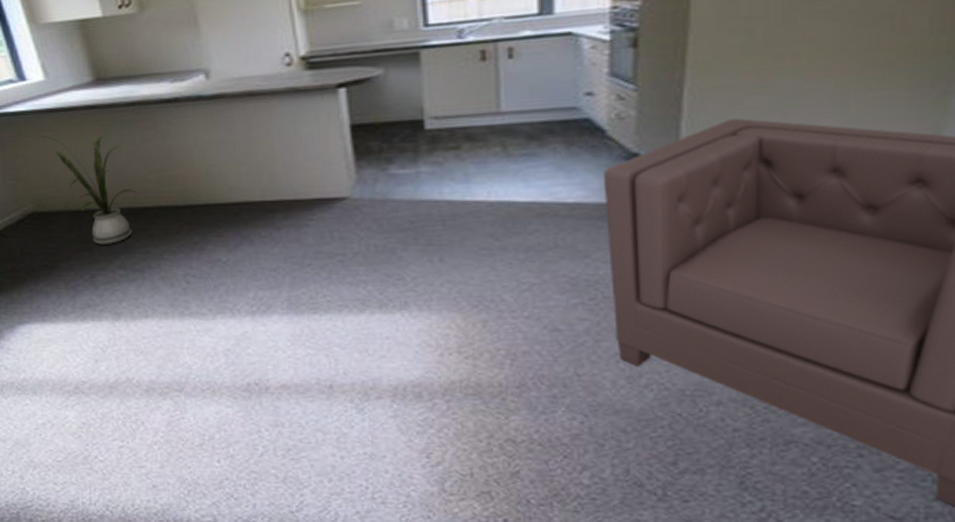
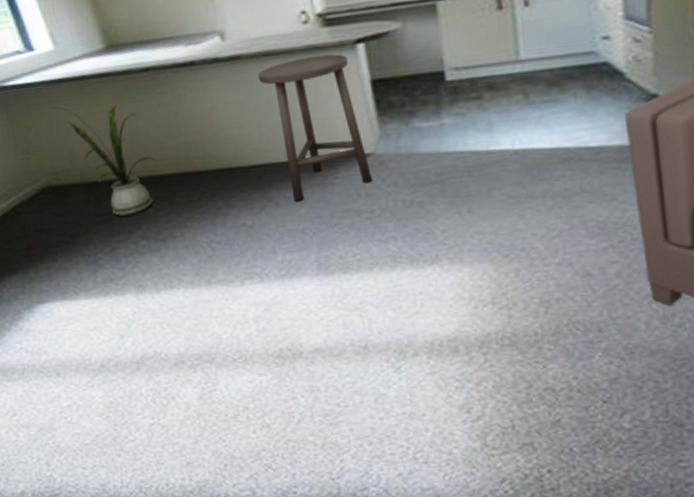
bar stool: none [239,97,347,242] -> present [257,54,373,203]

